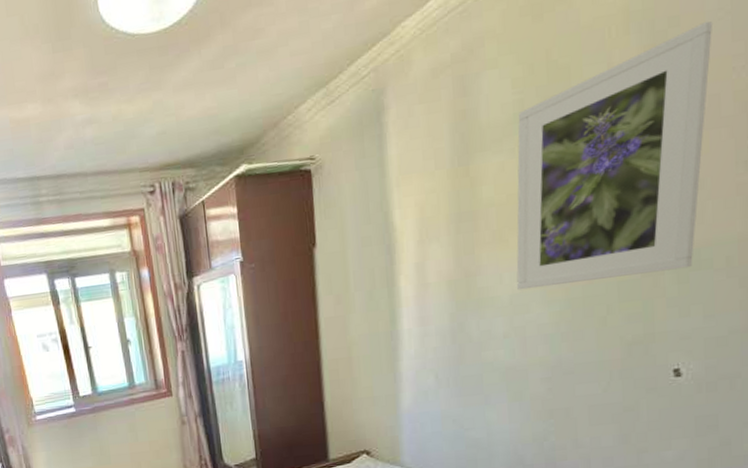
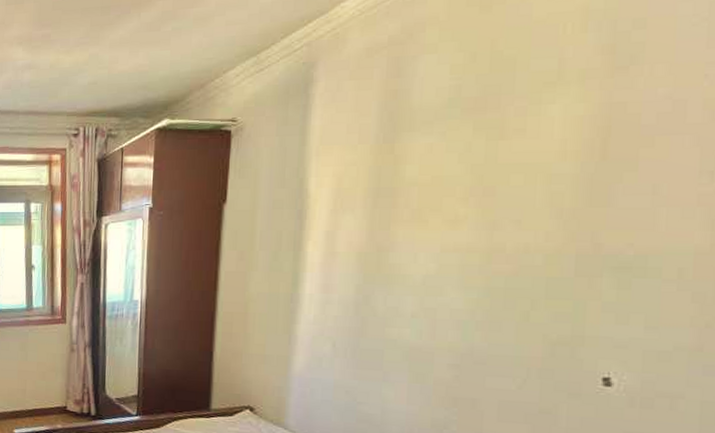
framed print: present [516,20,712,291] -> none [432,25,684,274]

